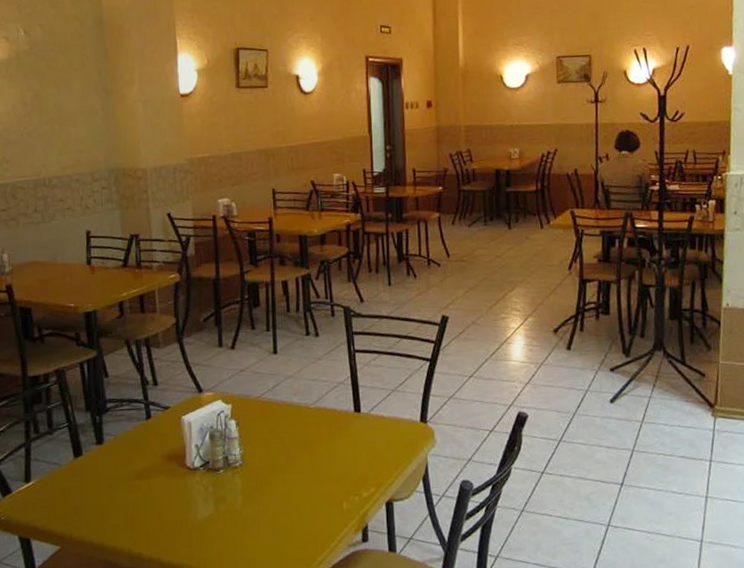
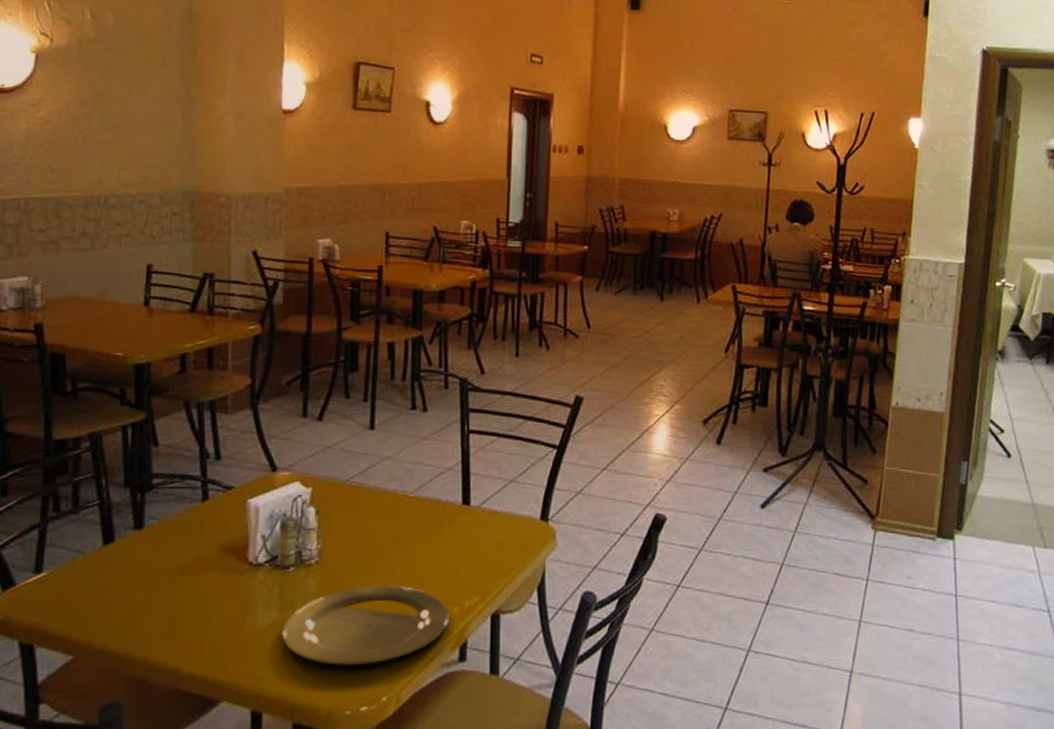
plate: none [218,481,351,548] -> present [282,585,449,666]

